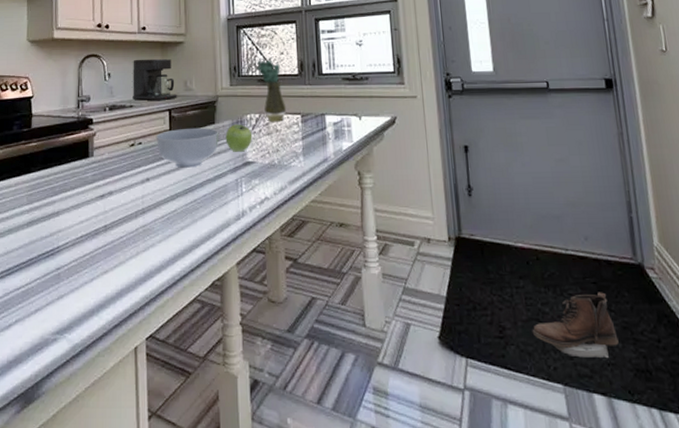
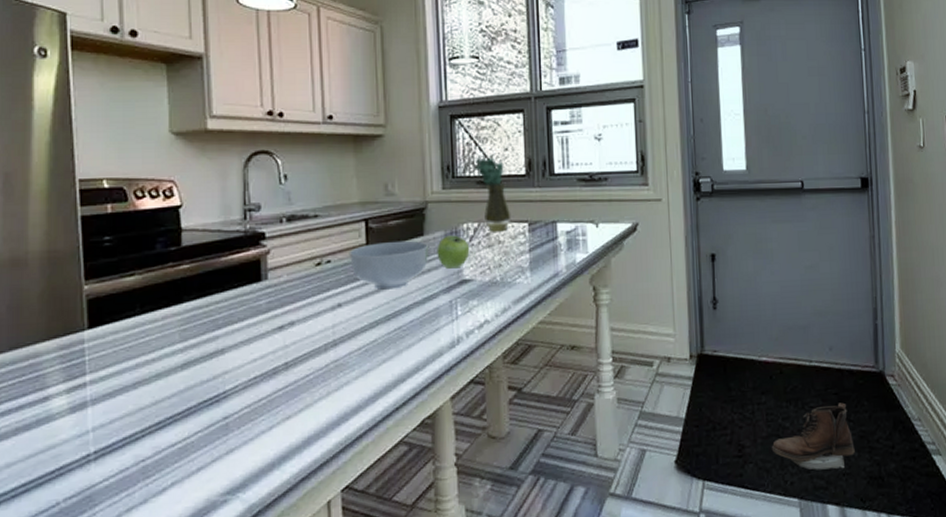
coffee maker: present [133,58,177,101] -> none [317,156,376,209]

